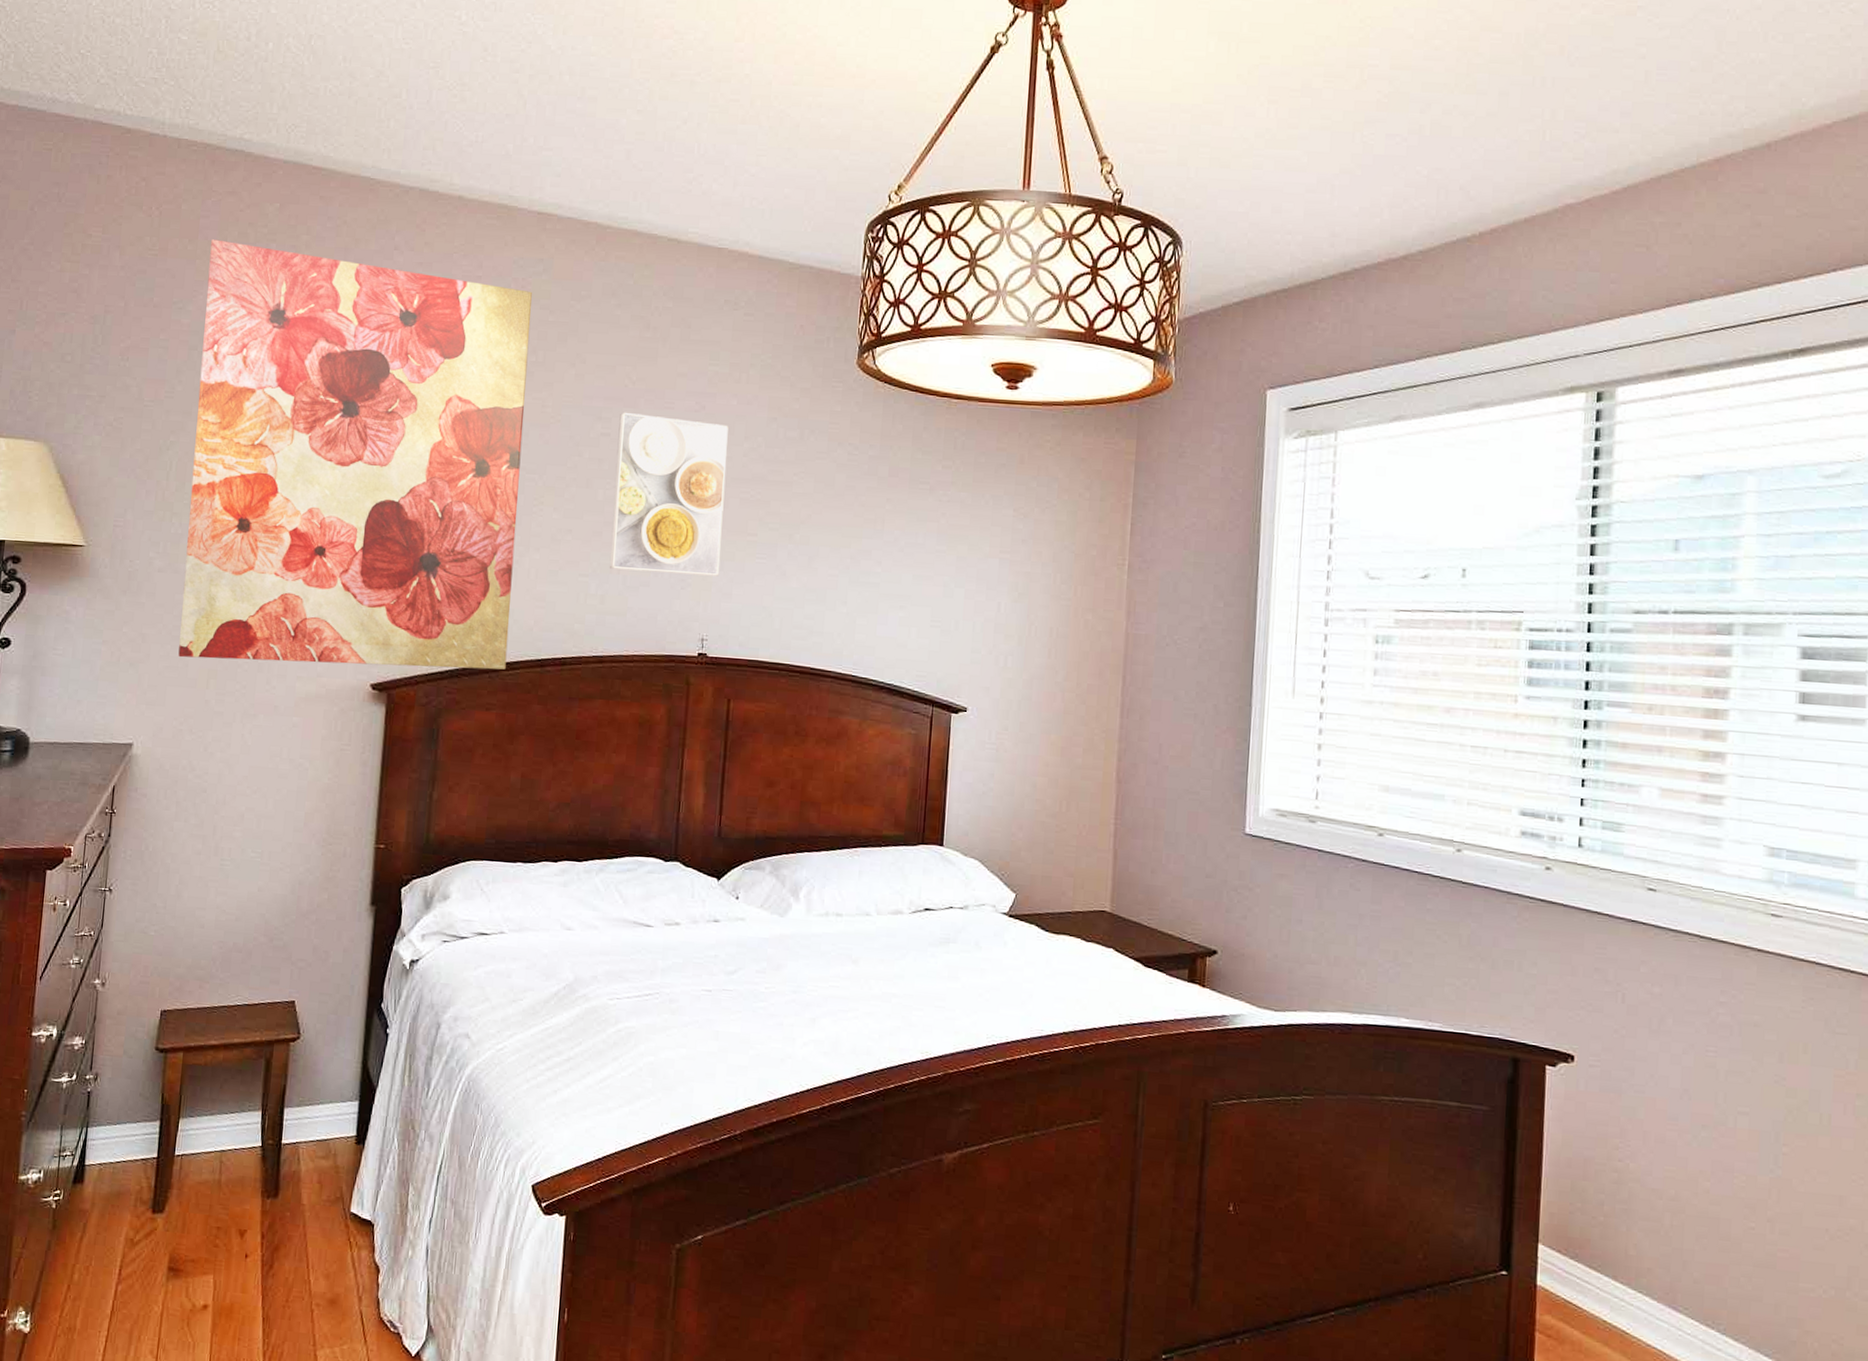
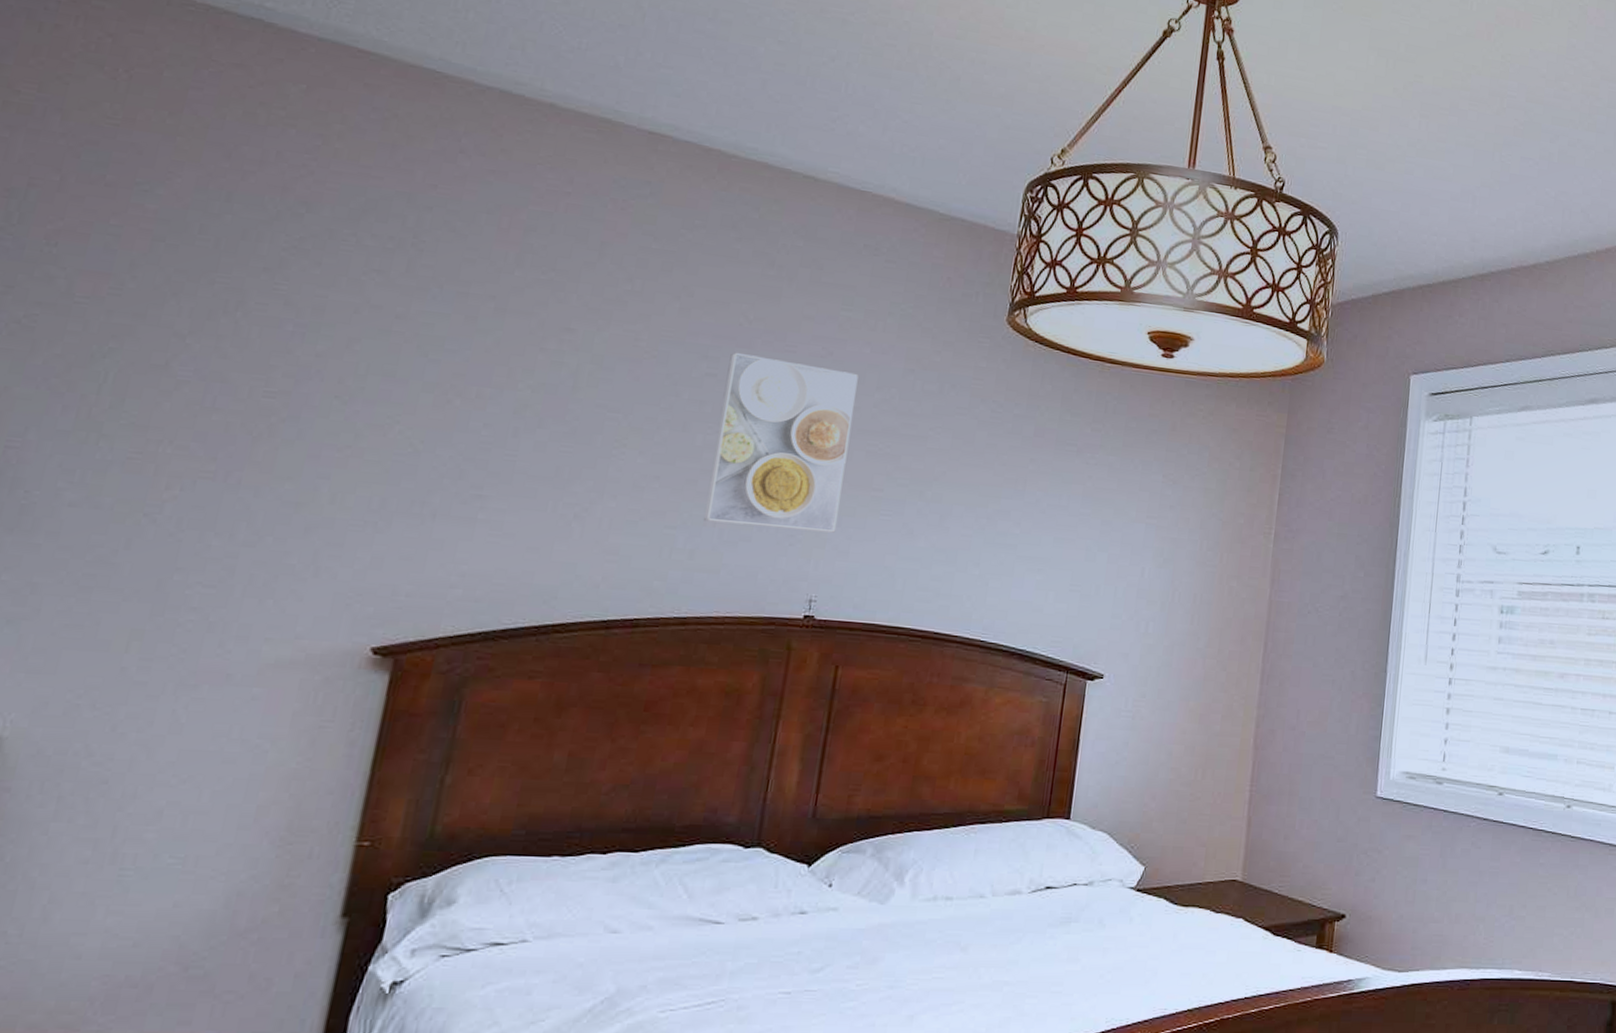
wall art: present [178,239,532,670] -> none [86,115,634,632]

